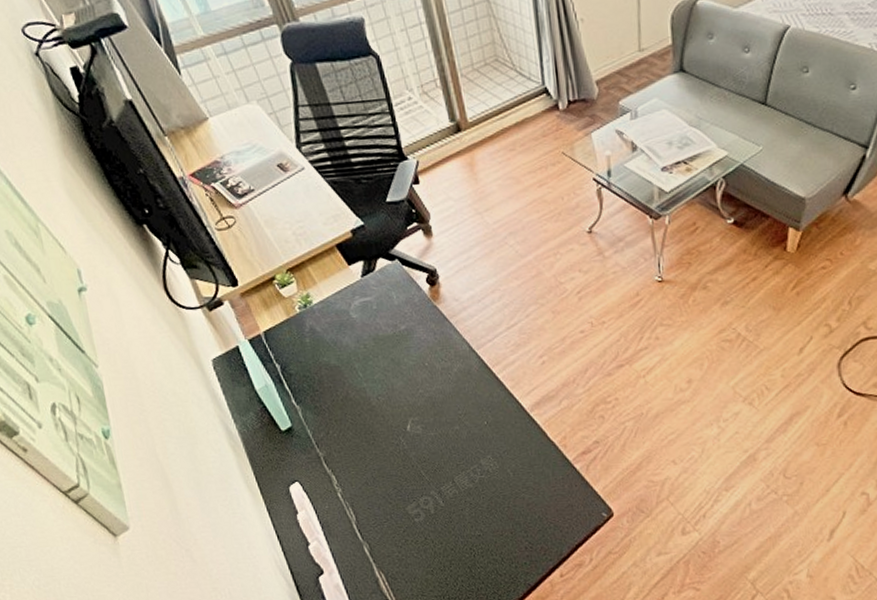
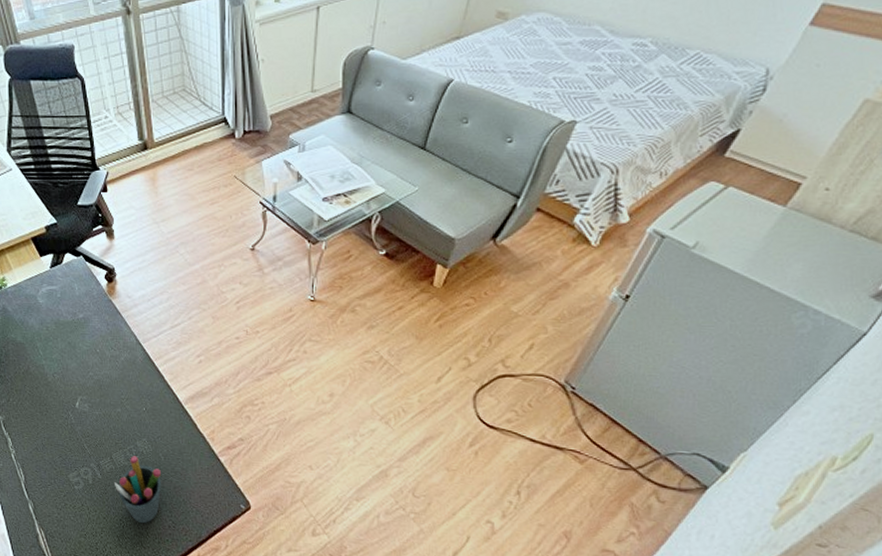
pen holder: none [458,476,513,548] -> present [113,456,161,523]

